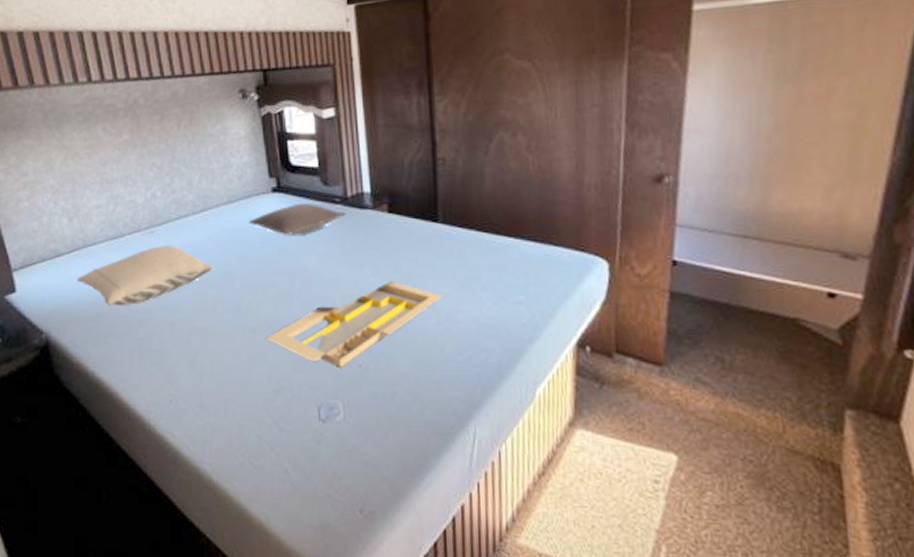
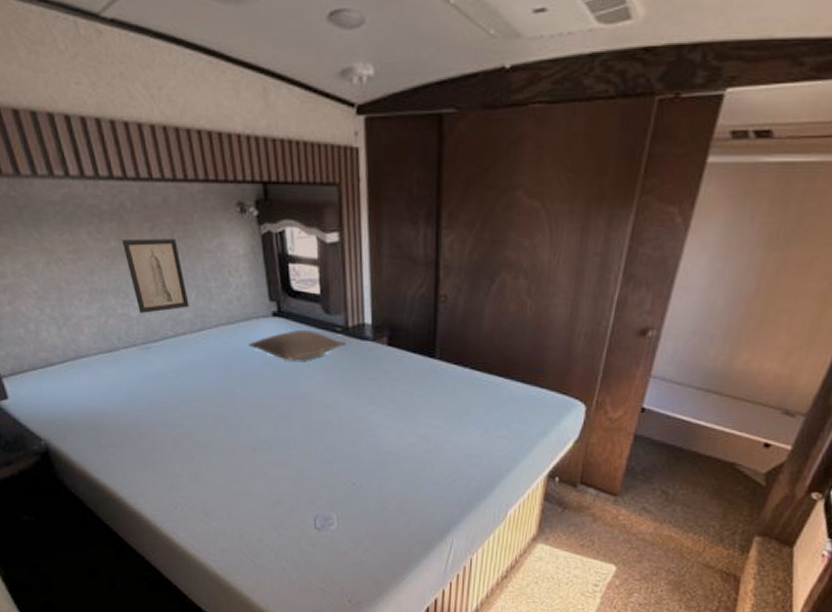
pillow: present [77,245,213,306] -> none [72,362,213,418]
wall art: none [133,127,192,199] -> present [121,238,189,313]
serving tray: present [267,280,443,367] -> none [267,410,434,485]

